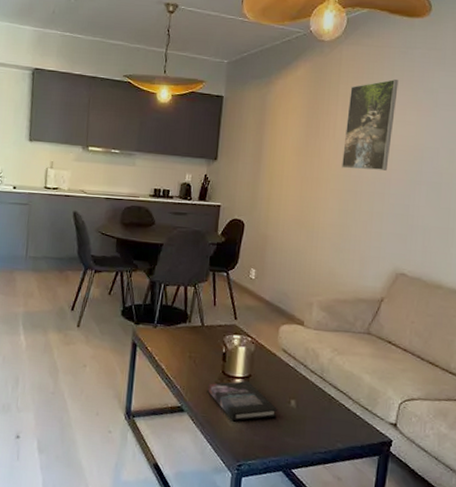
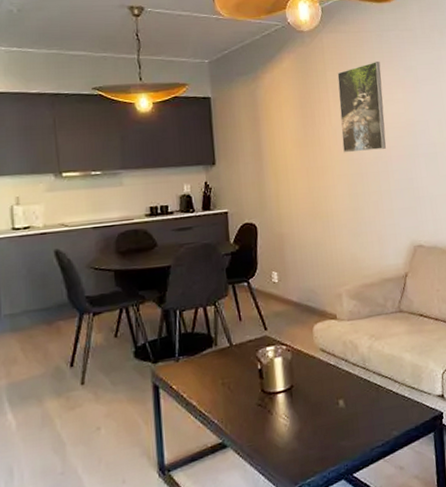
book: present [208,380,278,422] -> none [248,392,328,442]

